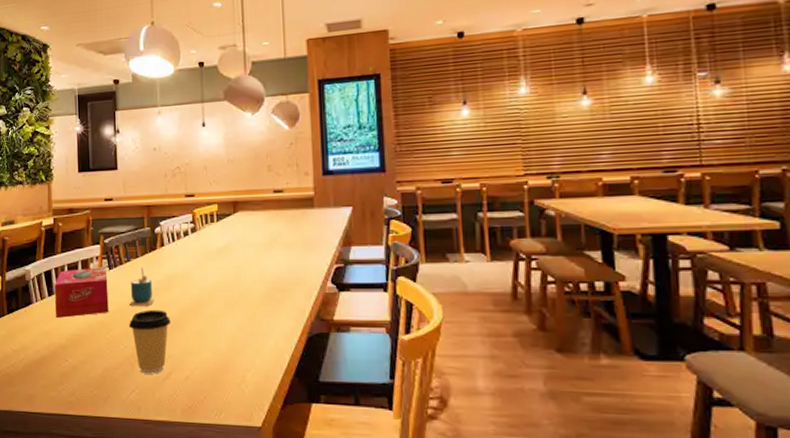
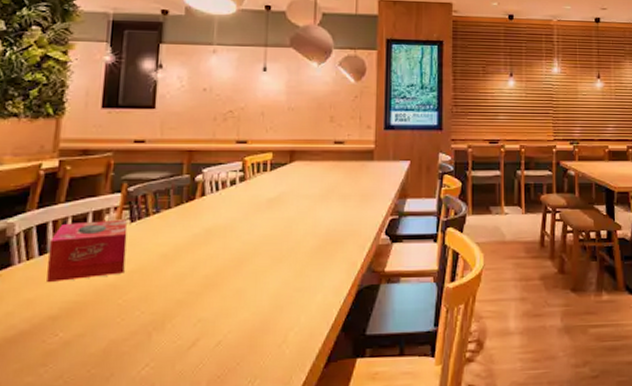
coffee cup: present [128,310,172,374] -> none [149,267,206,343]
cup: present [130,267,155,307] -> none [154,219,187,265]

